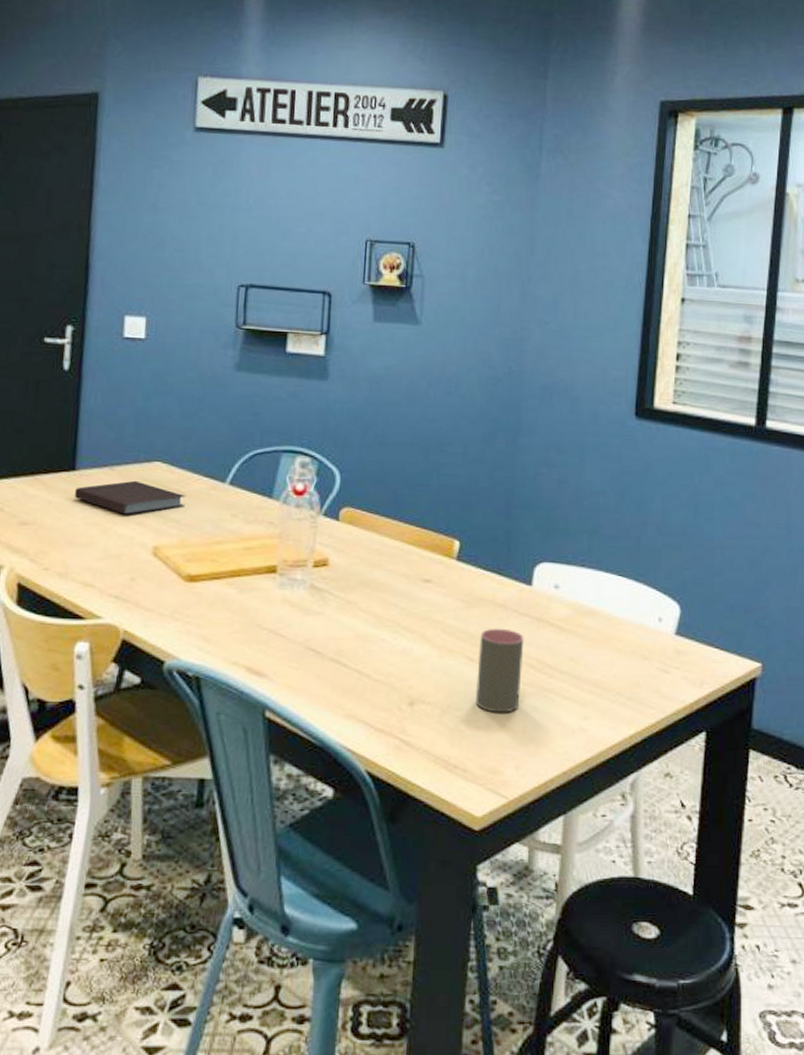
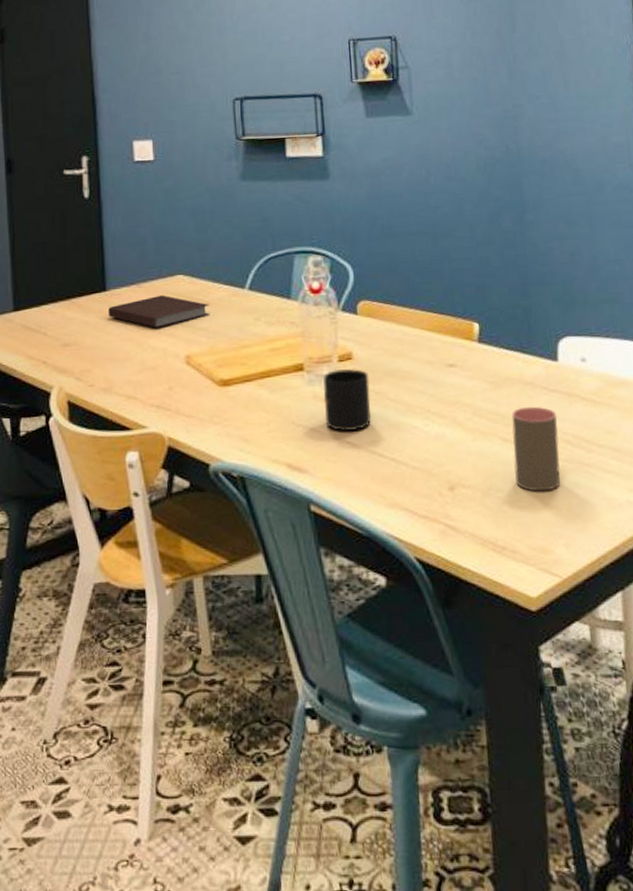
mug: none [293,575,343,639] -> present [323,369,371,432]

